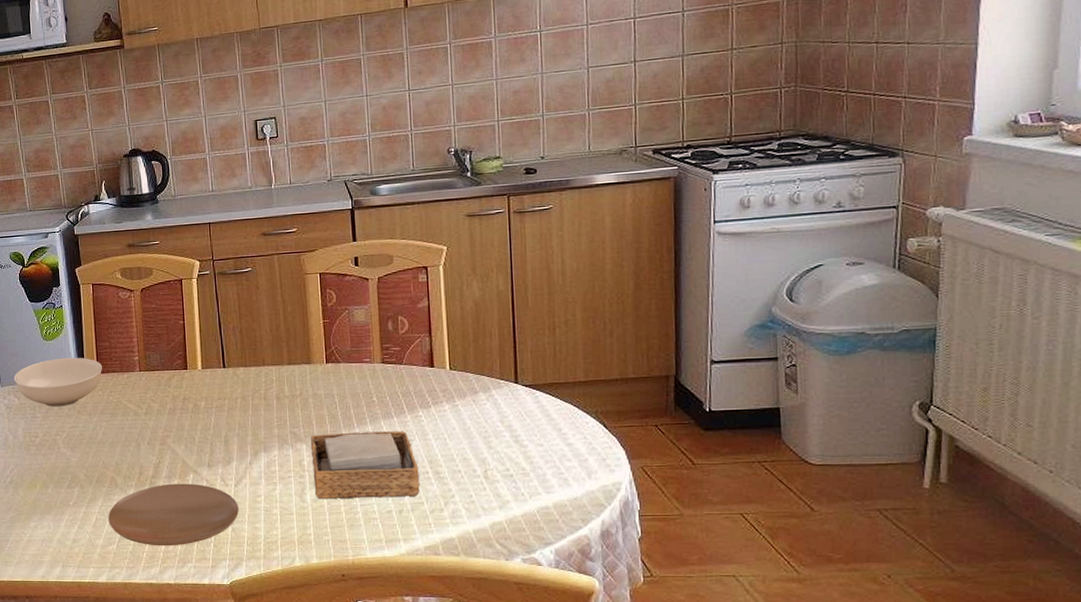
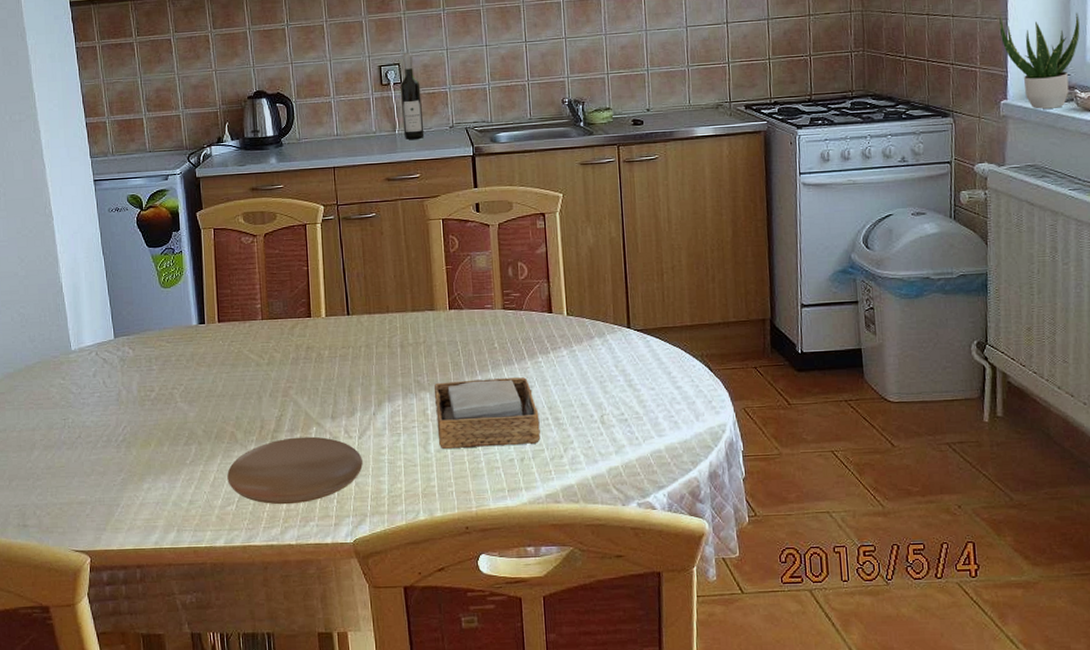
bowl: present [14,357,103,407] -> none [128,305,224,359]
bottle: none [276,106,302,194] -> present [399,52,425,139]
potted plant: none [967,33,1072,145] -> present [999,13,1080,109]

